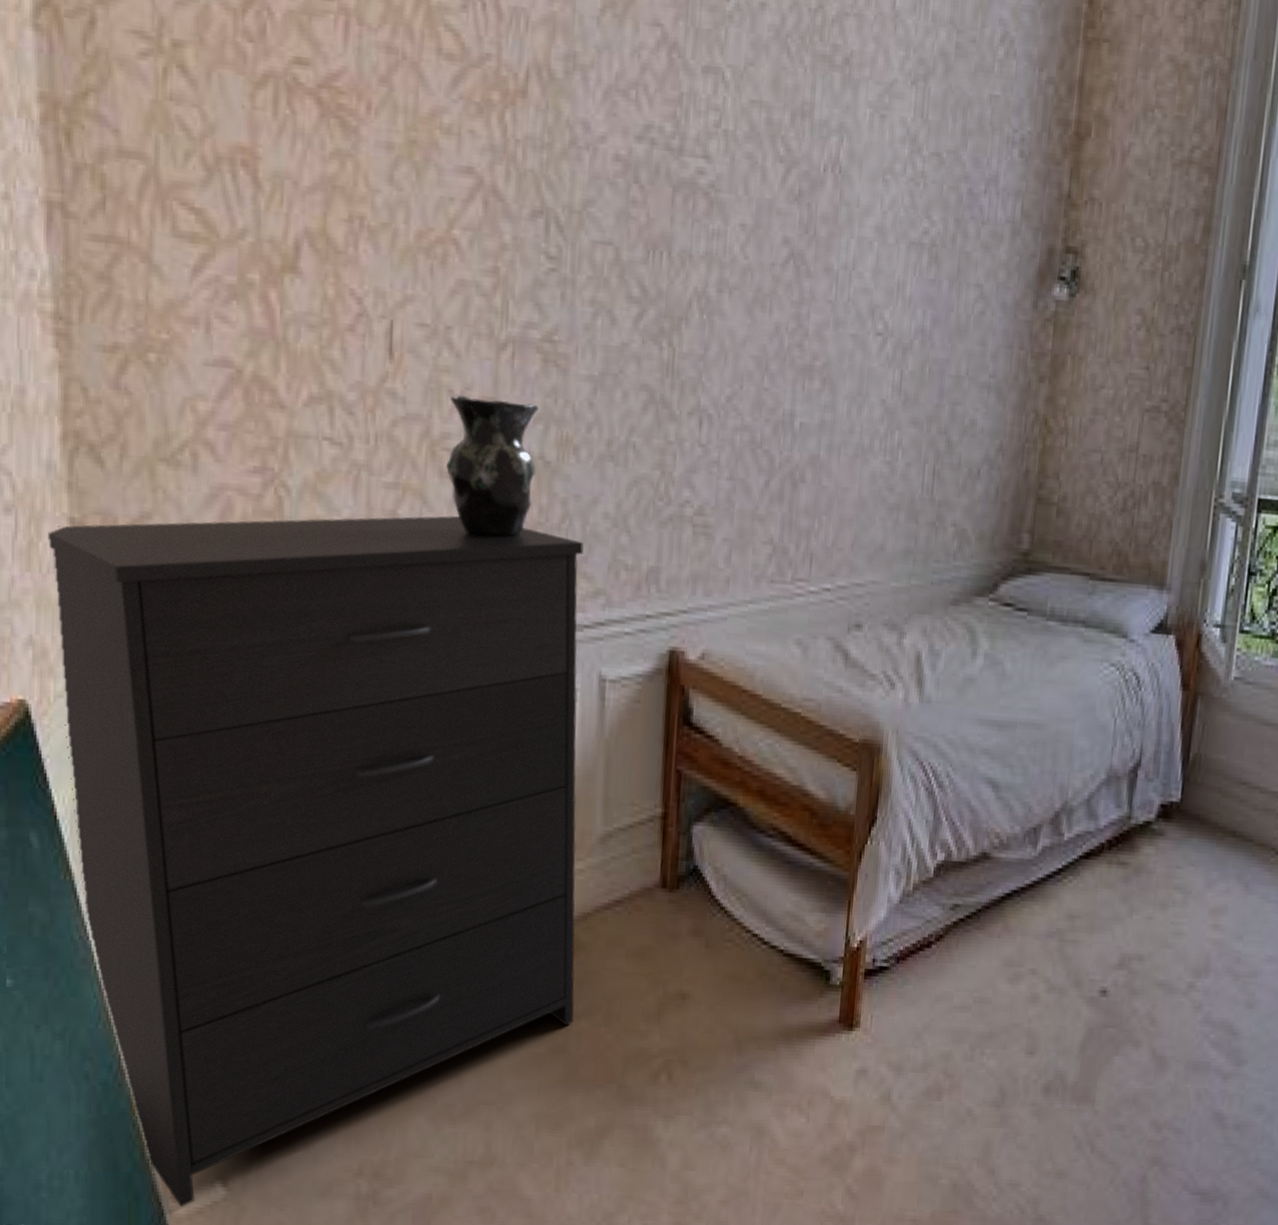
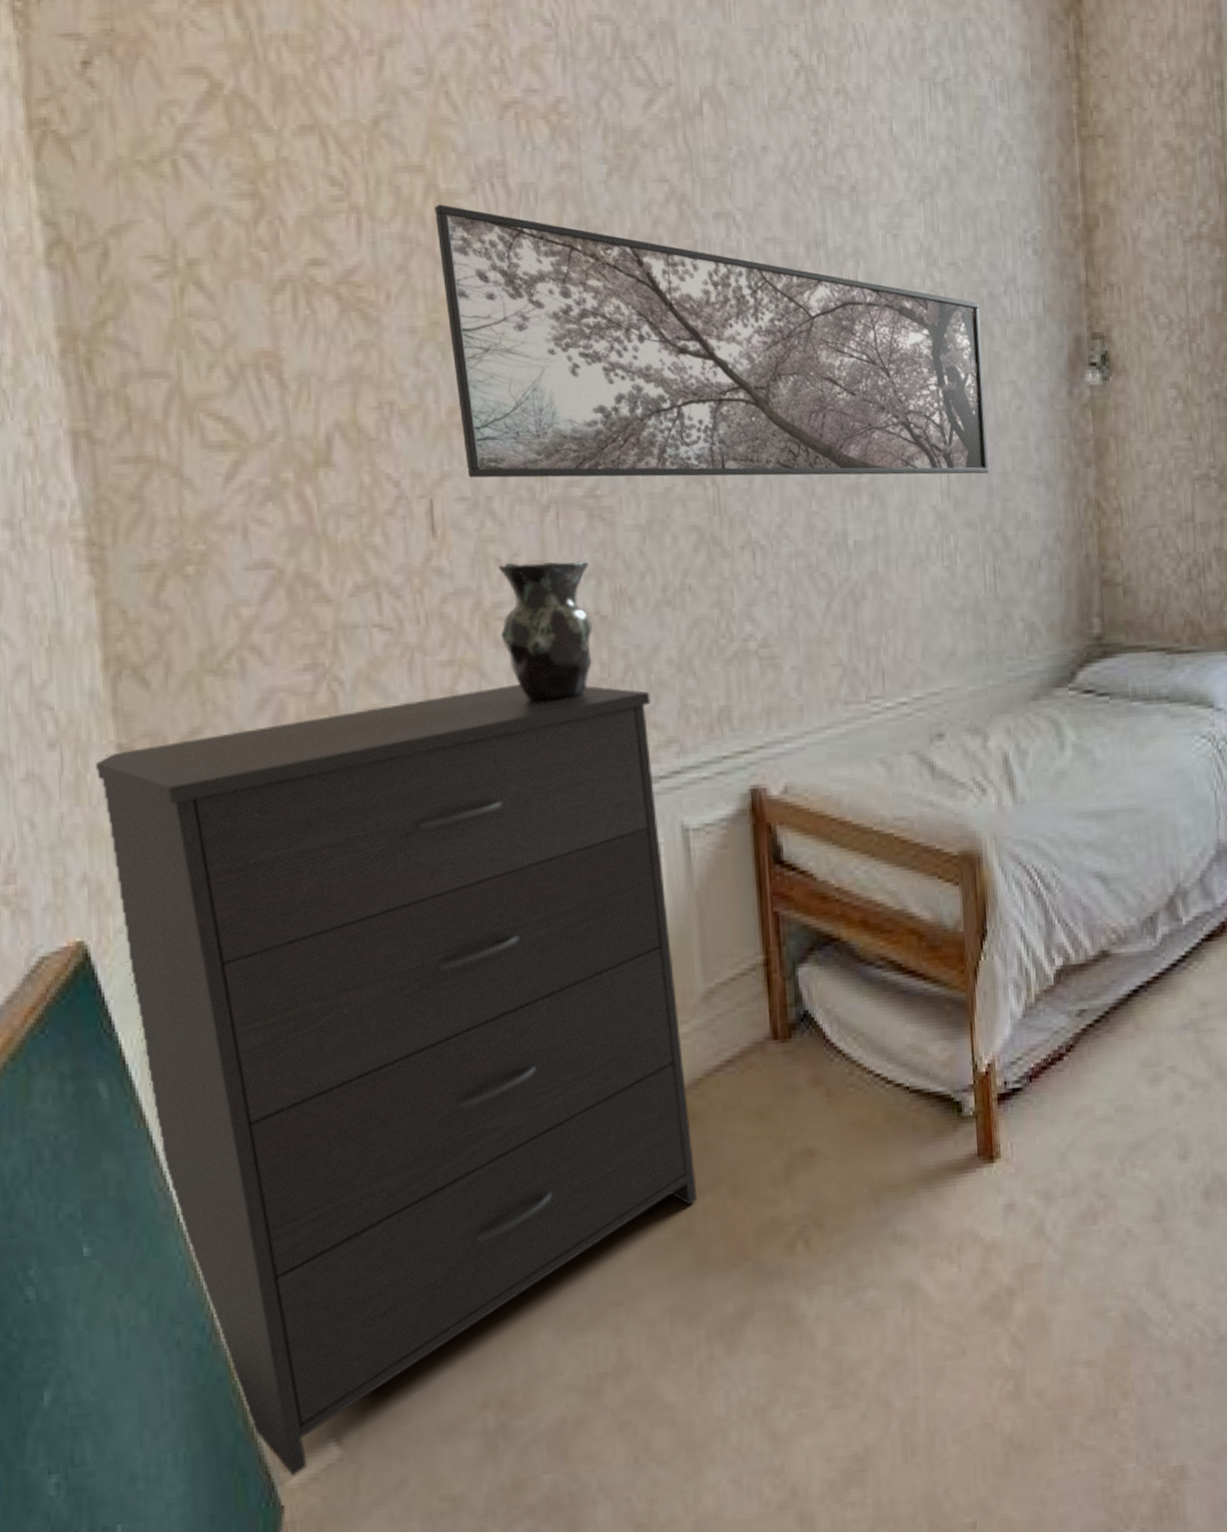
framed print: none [423,18,957,374] -> present [435,205,989,478]

